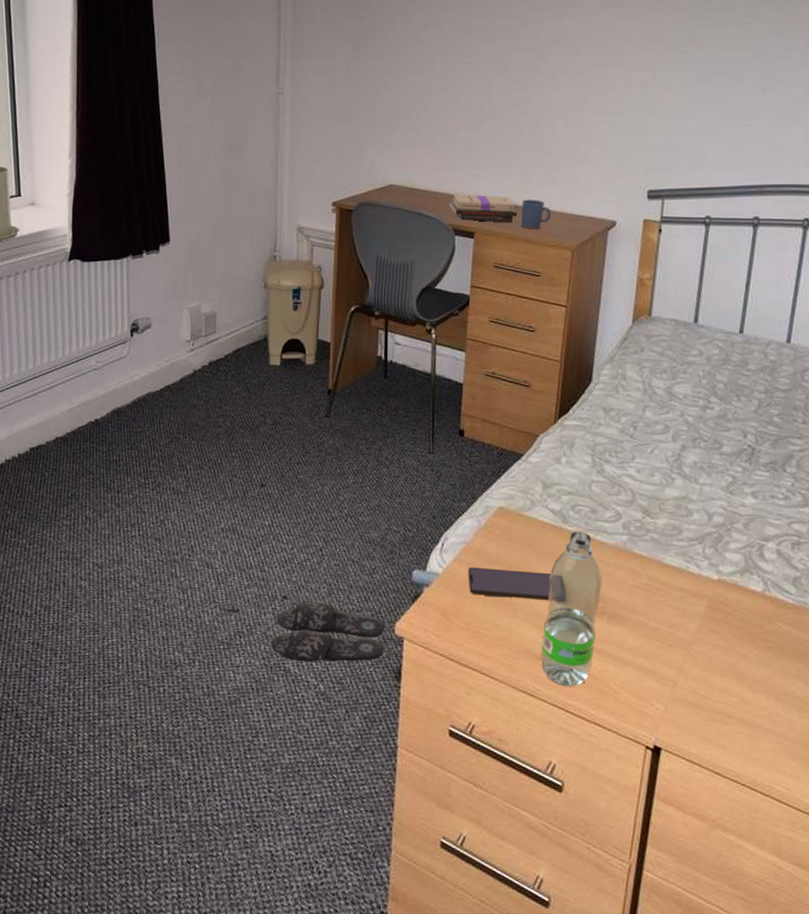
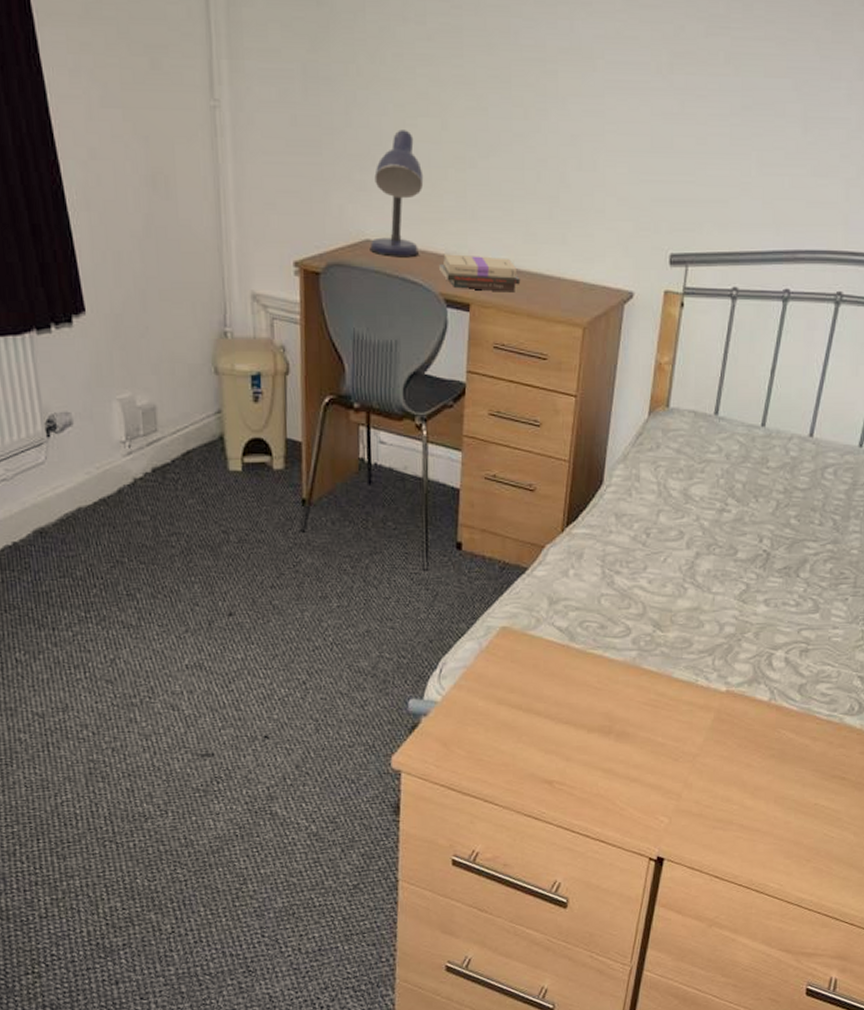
slippers: present [271,601,384,661] -> none [254,739,380,803]
desk lamp: none [393,103,438,198] -> present [369,130,424,258]
smartphone: present [468,567,551,601] -> none [469,692,557,724]
mug: present [521,199,551,229] -> none [525,262,559,300]
bottle: present [541,531,602,687] -> none [546,649,610,808]

